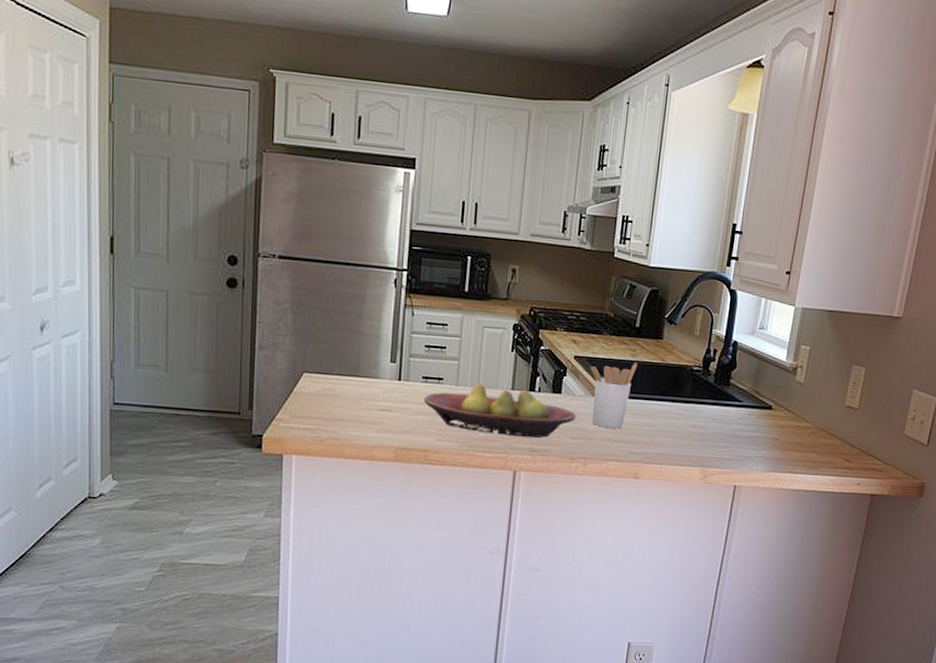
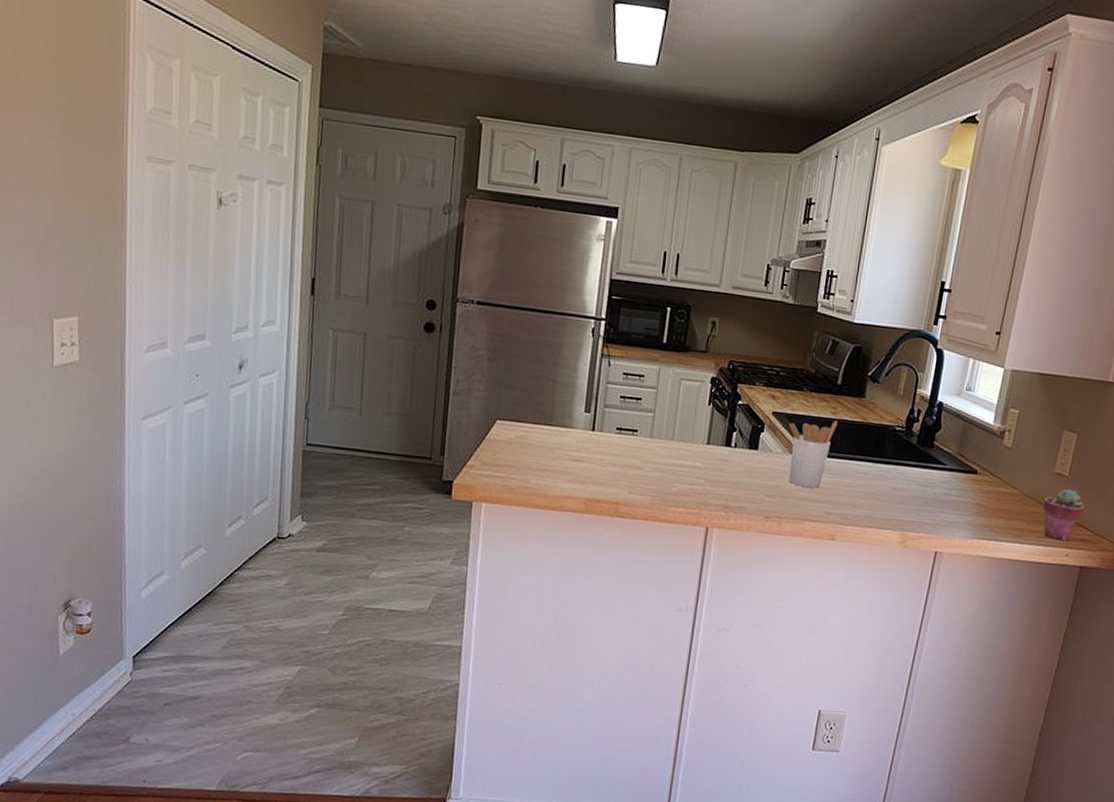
fruit bowl: present [423,383,576,438] -> none [616,437,772,495]
potted succulent: none [834,420,875,471] -> present [1042,488,1085,541]

